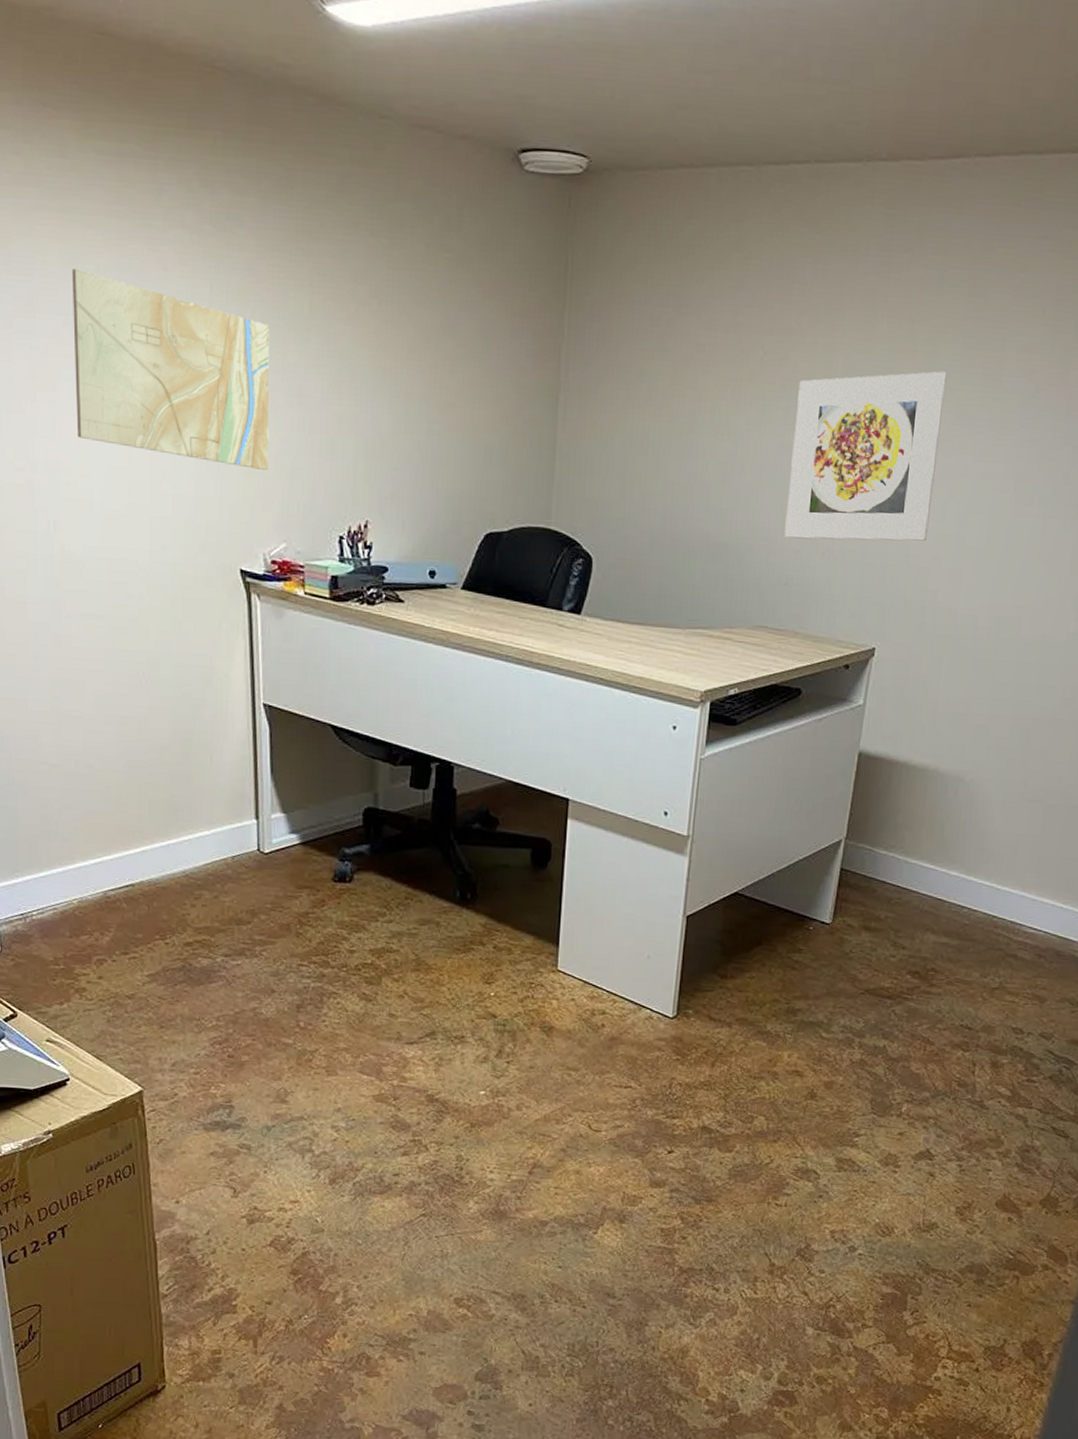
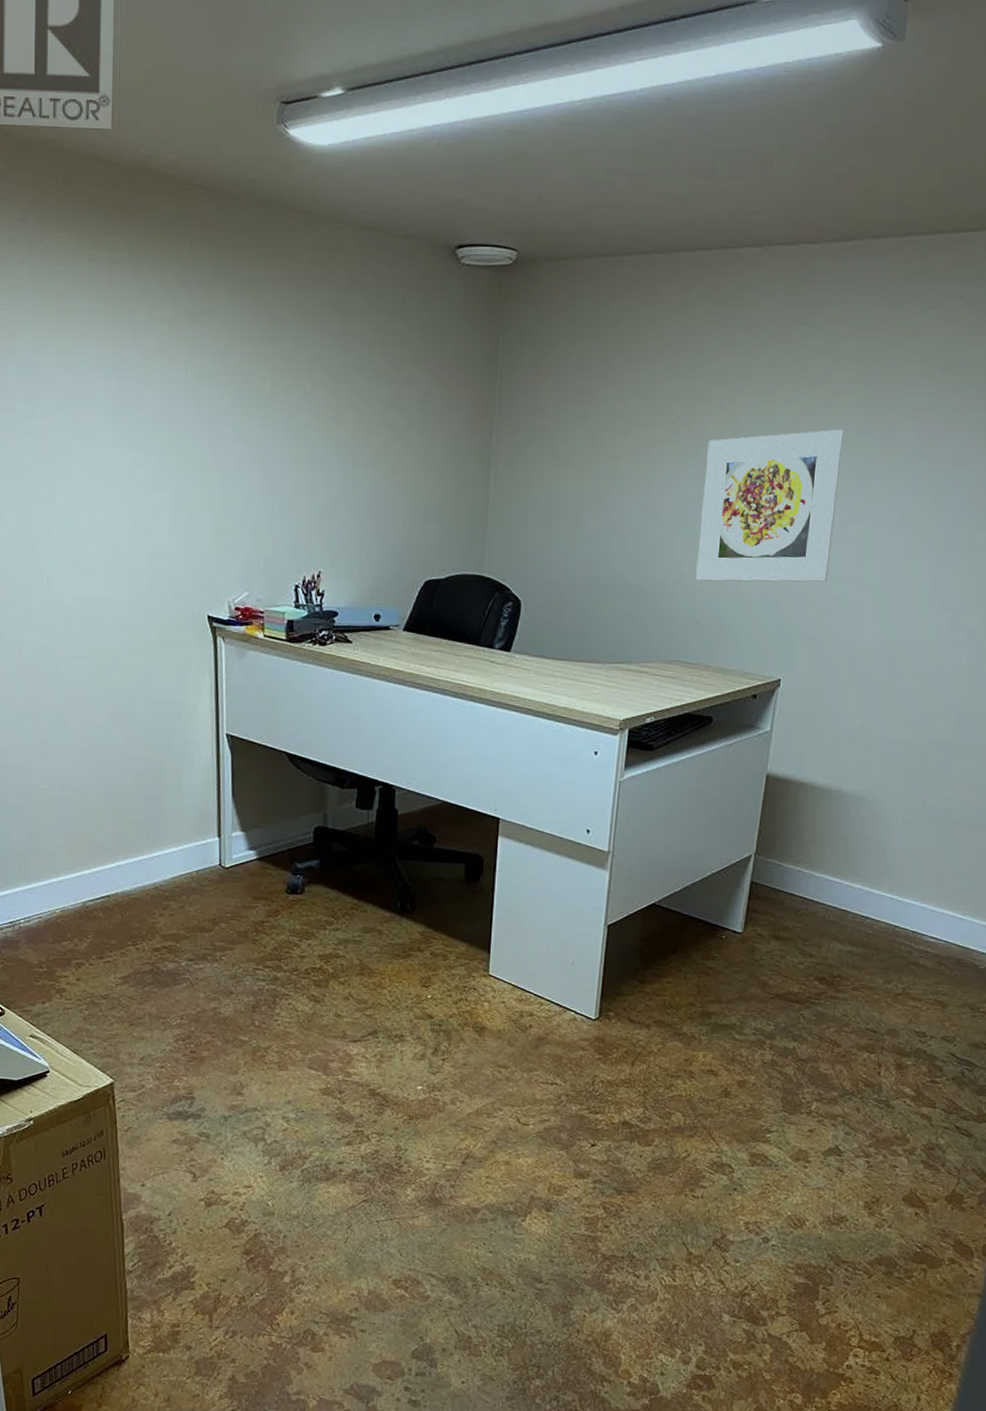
map: present [72,268,270,470] -> none [67,358,236,528]

